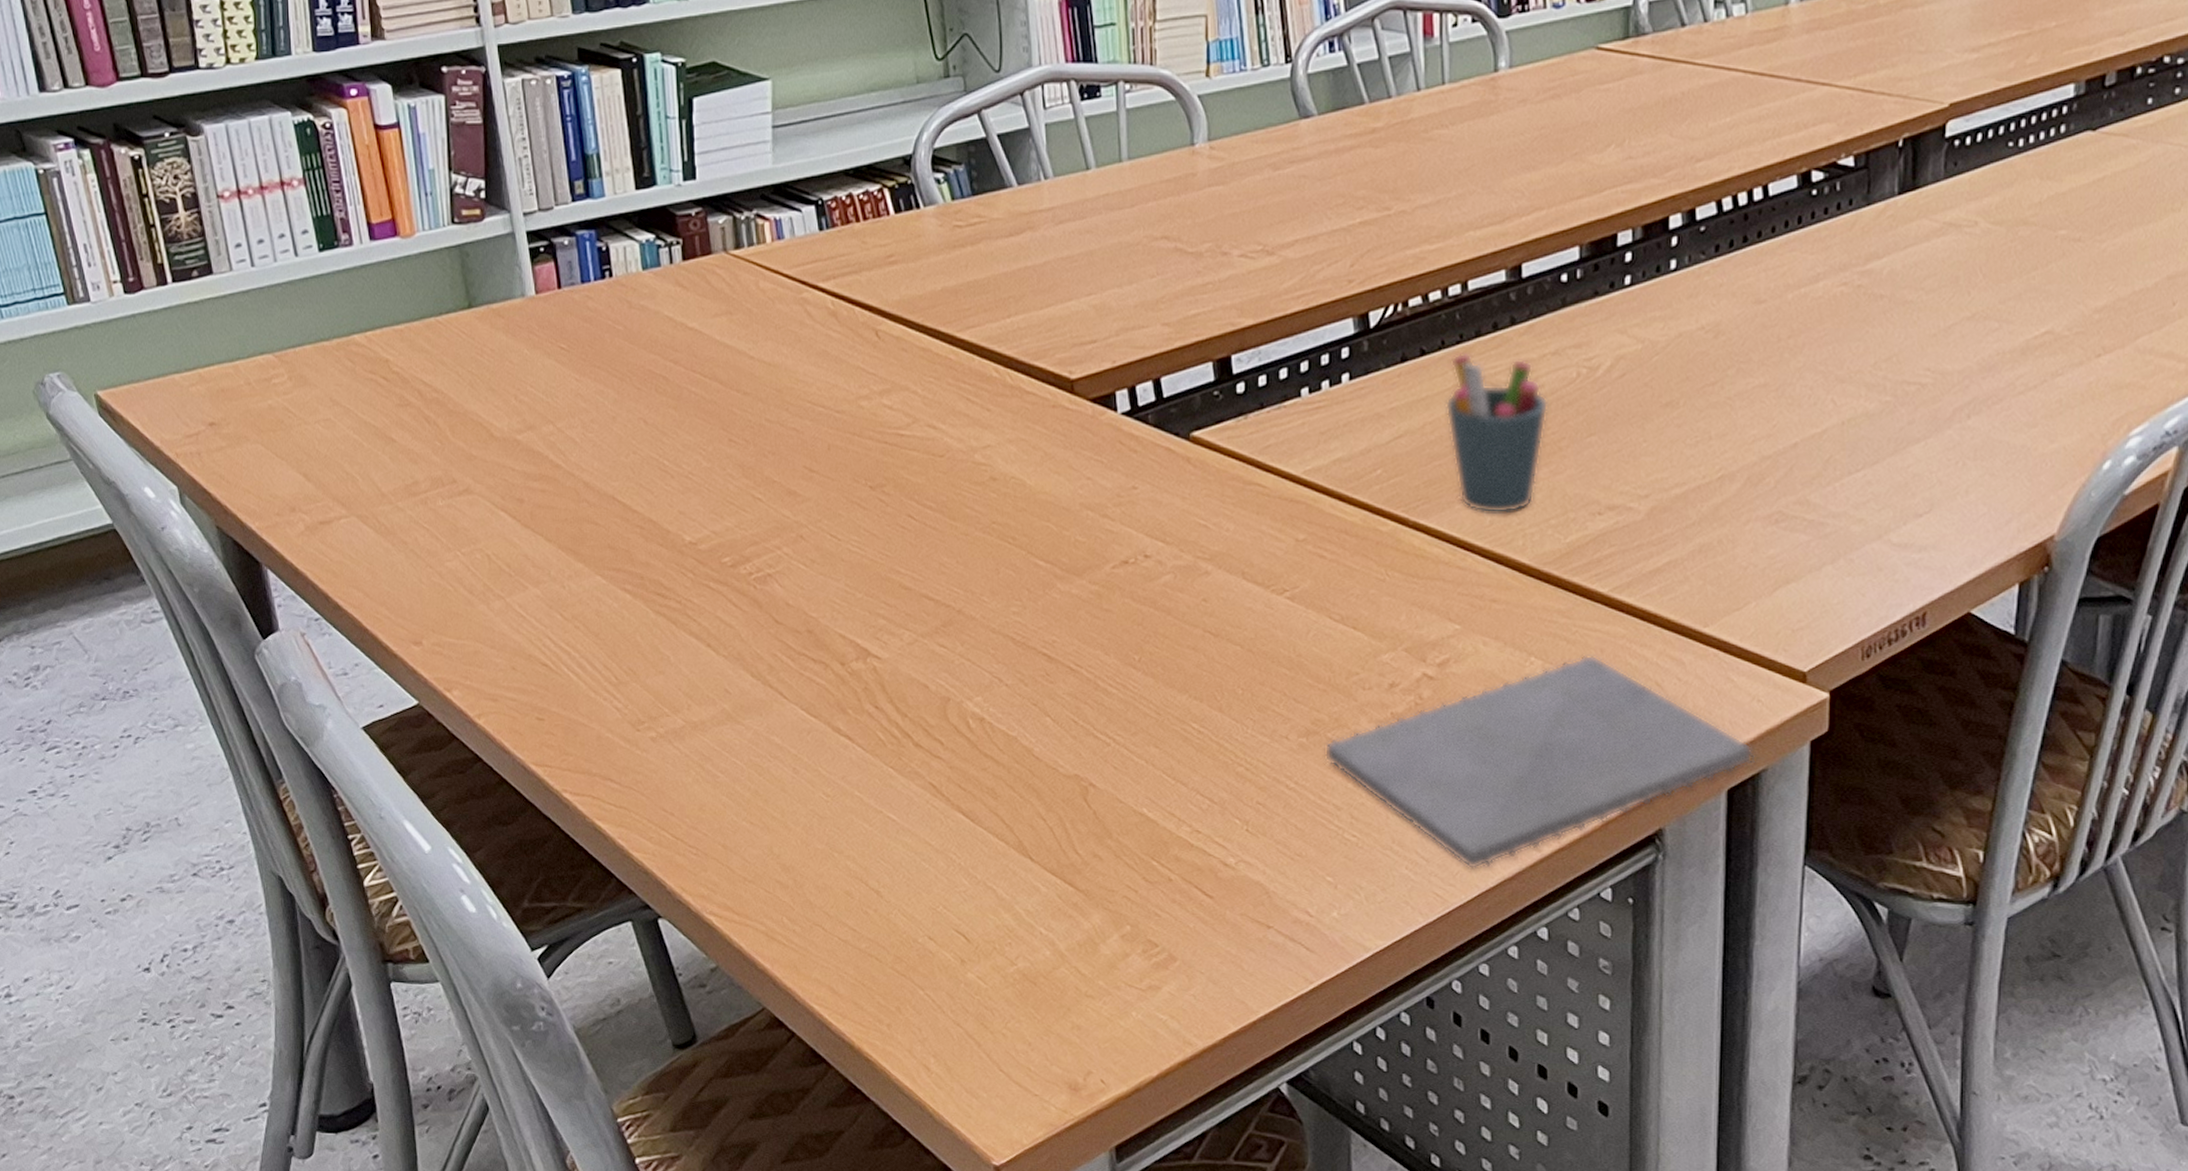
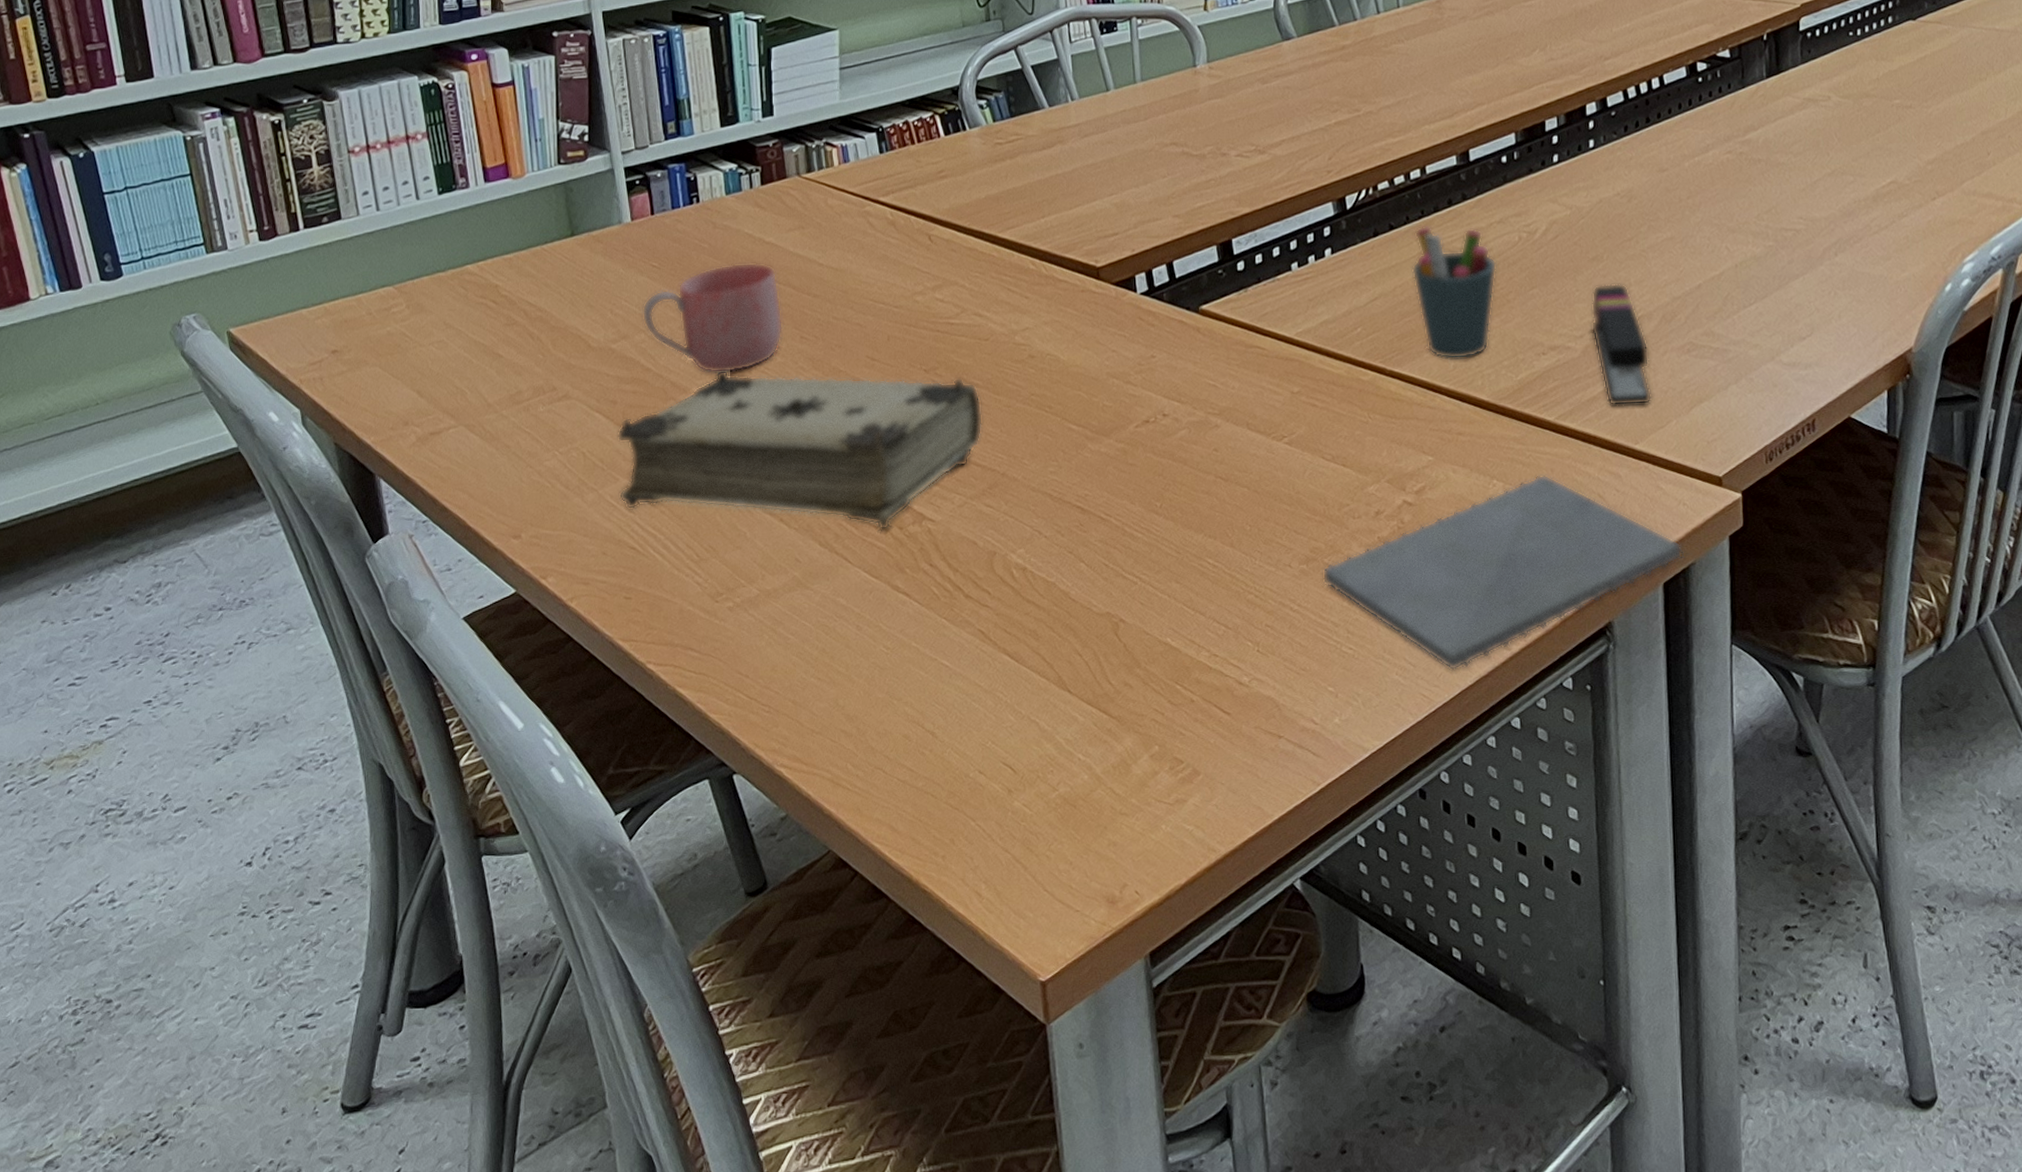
book: none [525,473,937,665] -> present [617,371,983,531]
mug: none [550,350,710,477] -> present [642,262,784,375]
stapler: none [1659,435,1729,582] -> present [1591,283,1652,406]

